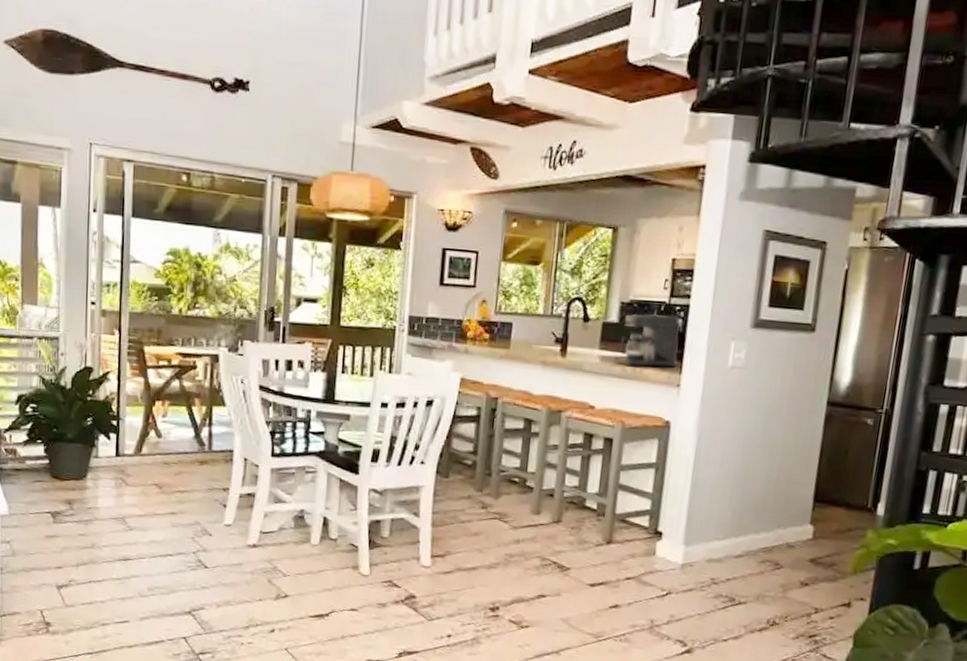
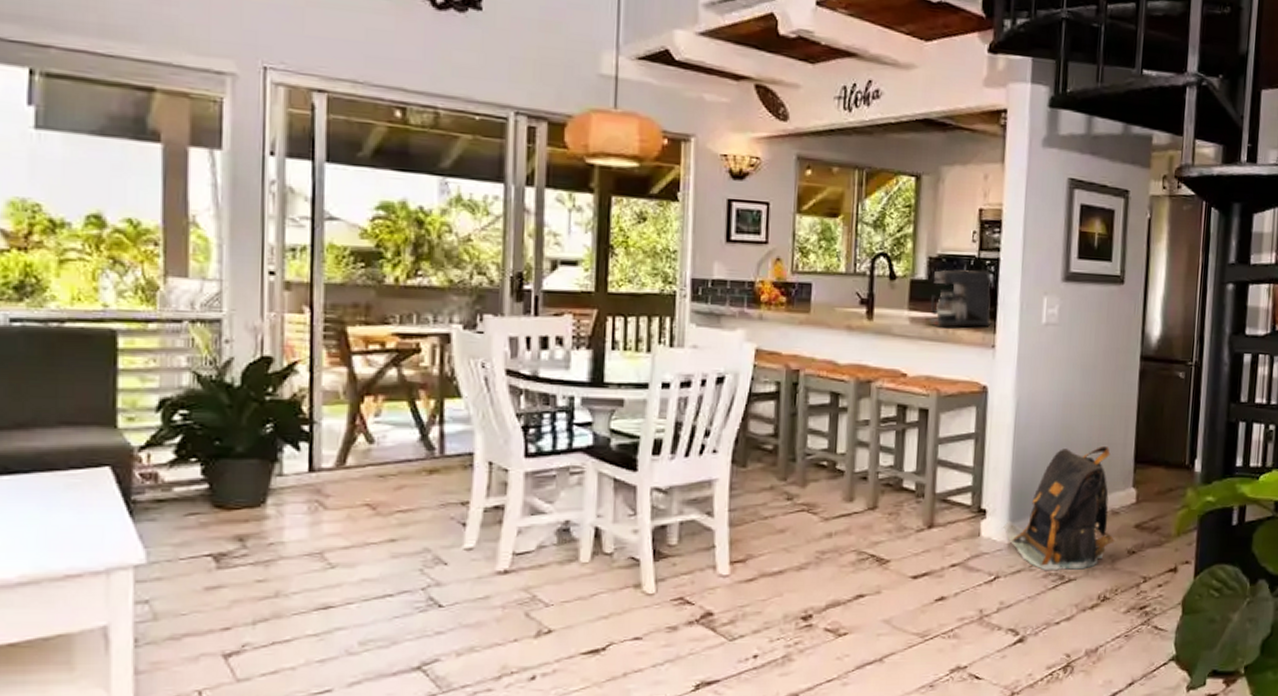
backpack: none [677,483,790,595] -> present [1002,447,1116,571]

